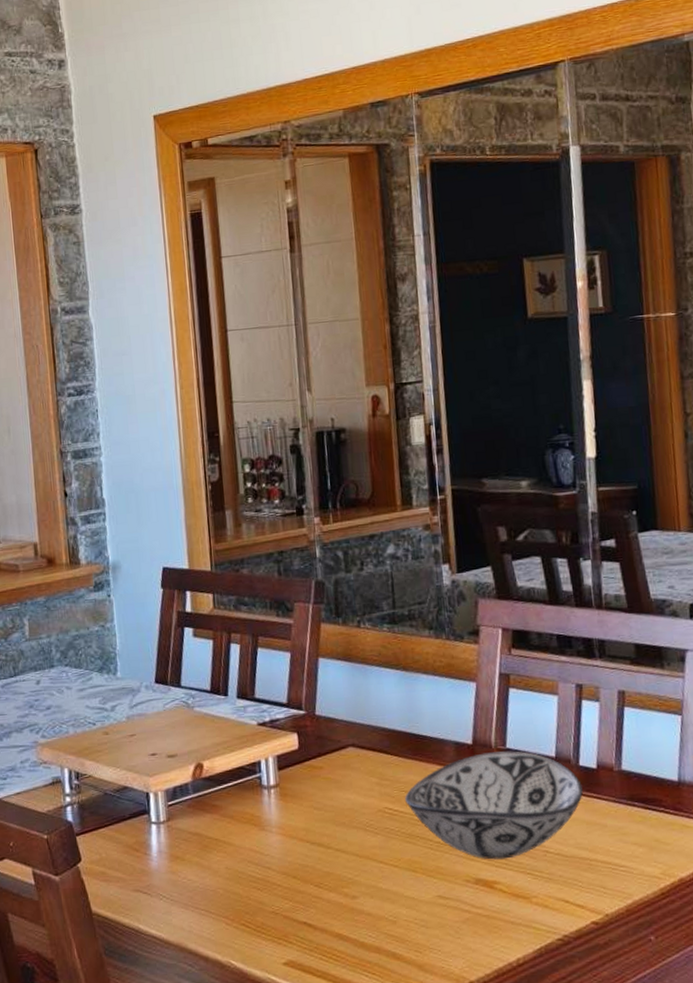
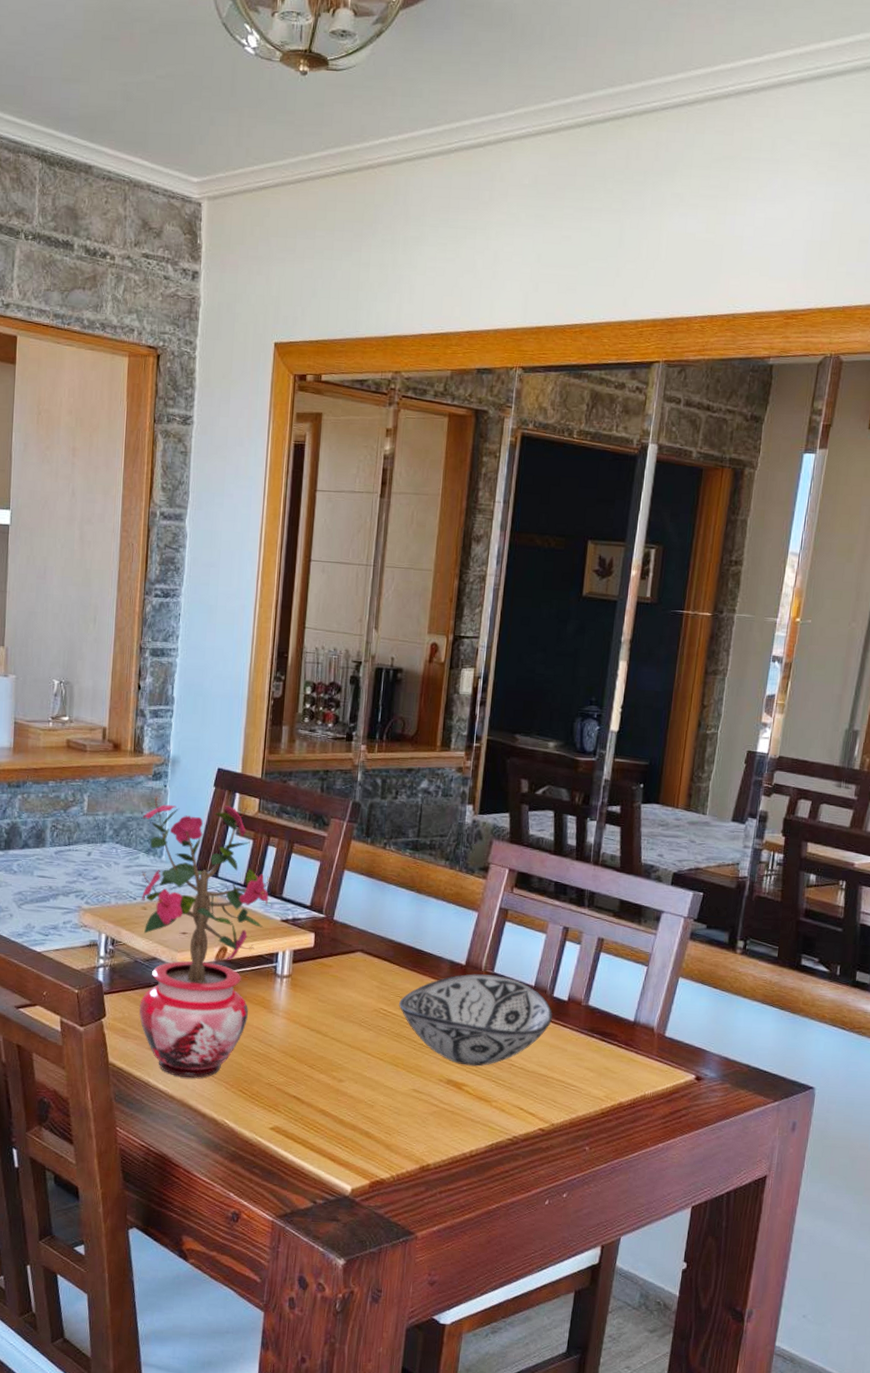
potted plant: none [89,605,241,918] -> present [139,795,273,1078]

